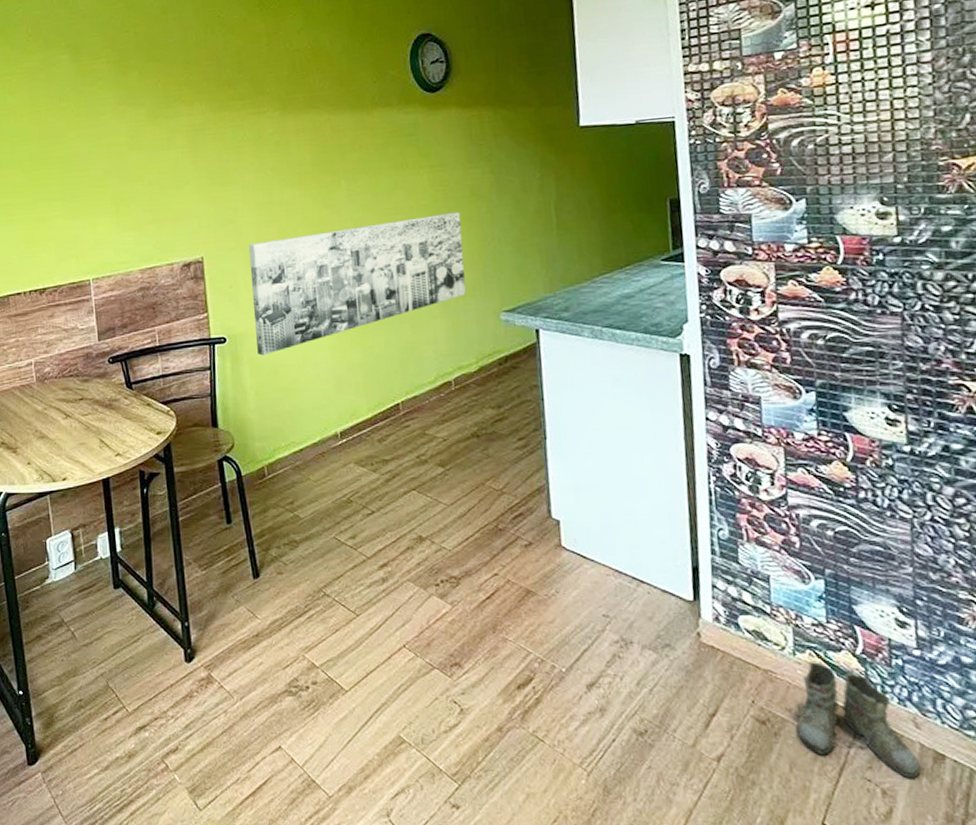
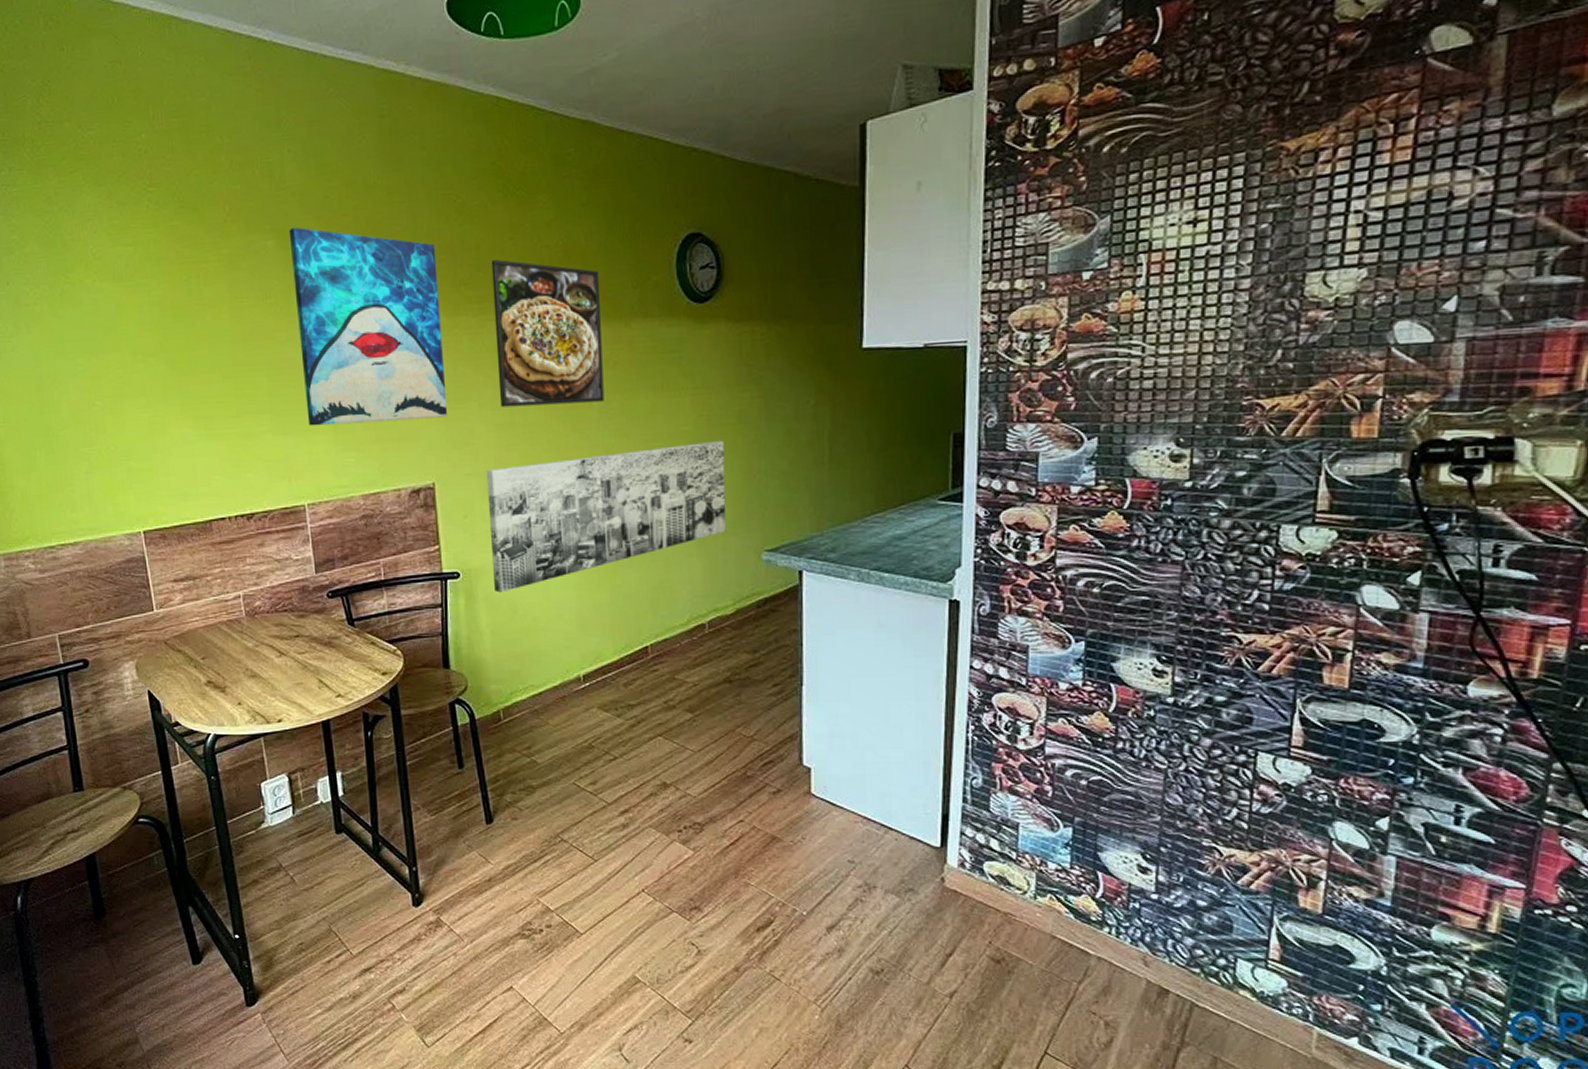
wall art: none [80,43,215,210] -> present [288,227,448,426]
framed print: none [250,62,352,189] -> present [491,259,604,408]
boots: present [785,662,921,779] -> none [1020,905,1144,1012]

